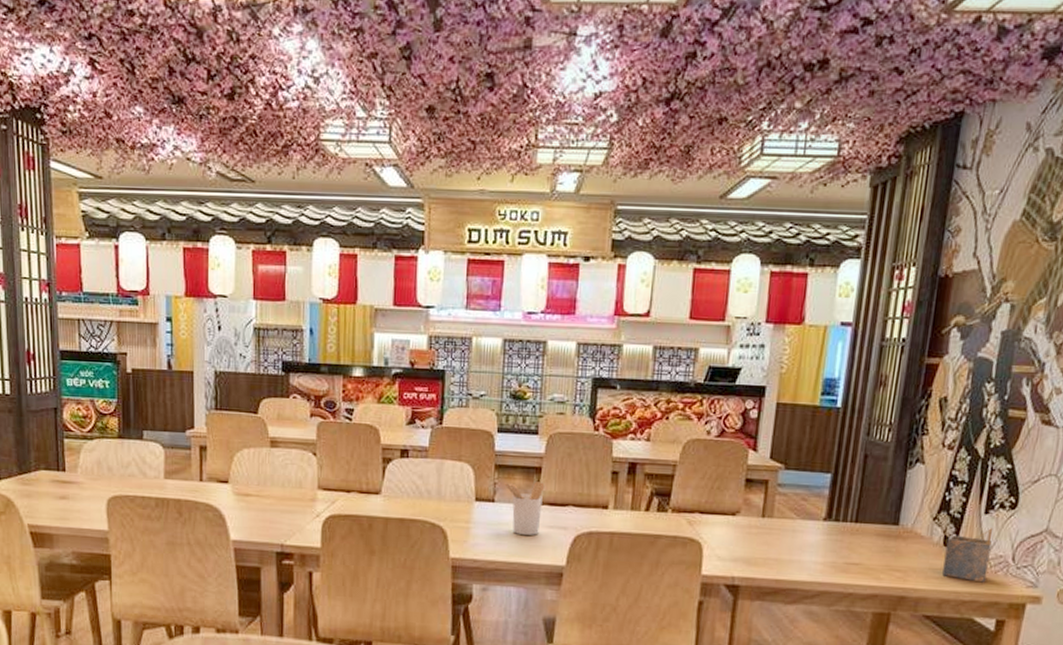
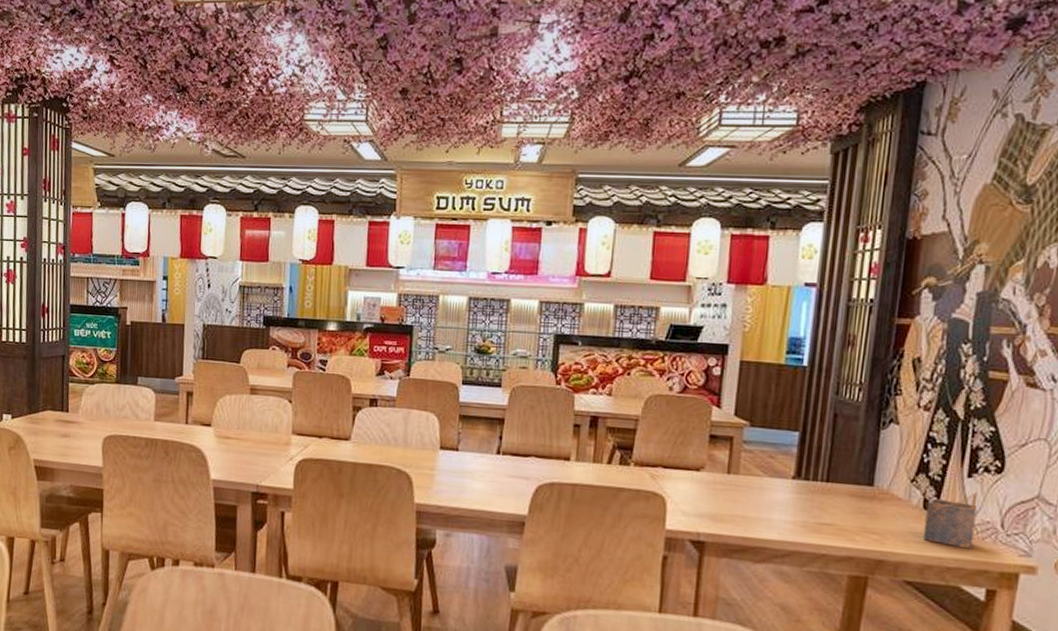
utensil holder: present [504,482,545,535] -> none [468,432,508,484]

